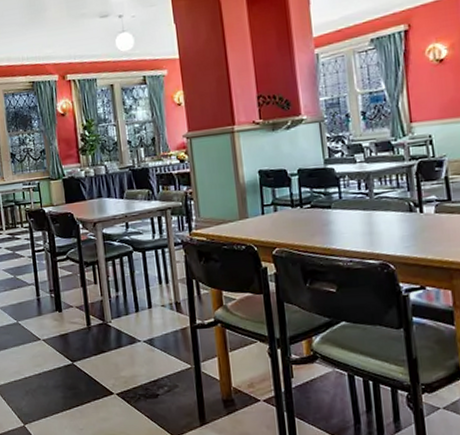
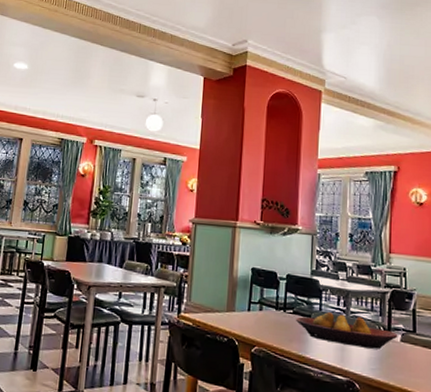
fruit bowl: none [315,197,432,229] -> present [296,312,398,349]

